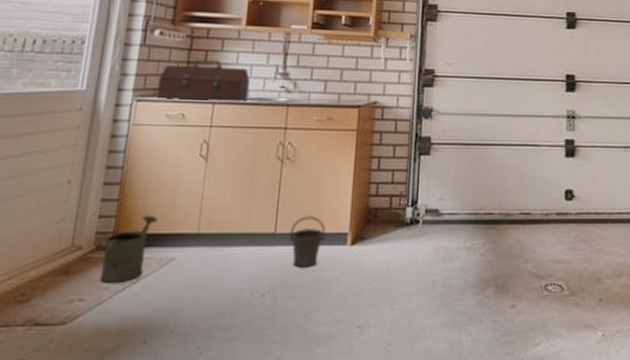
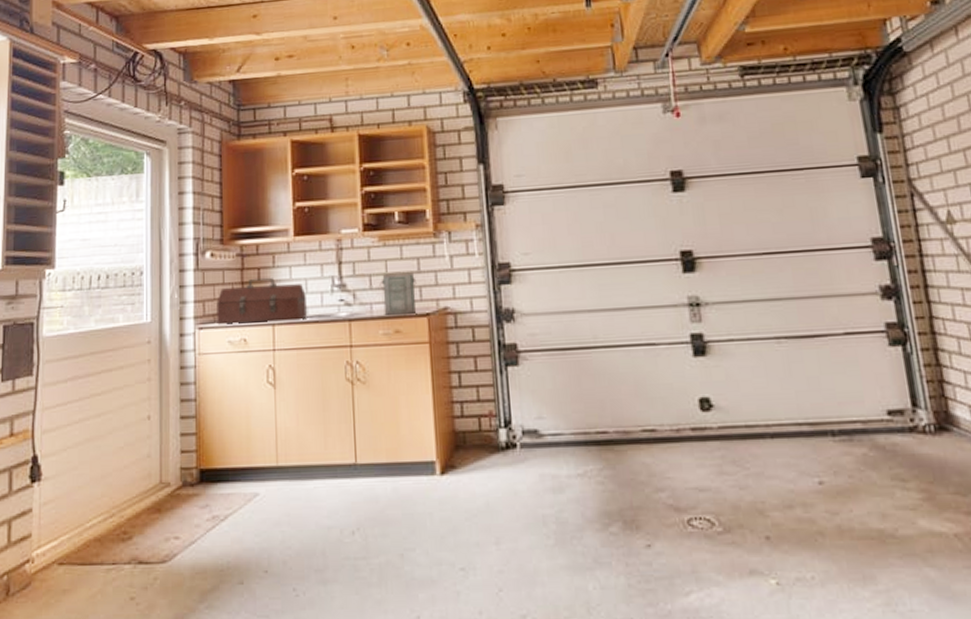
watering can: present [100,215,158,284] -> none [189,448,236,522]
bucket: present [289,216,326,269] -> none [371,443,411,504]
paint can: none [319,68,353,106] -> present [379,272,417,317]

